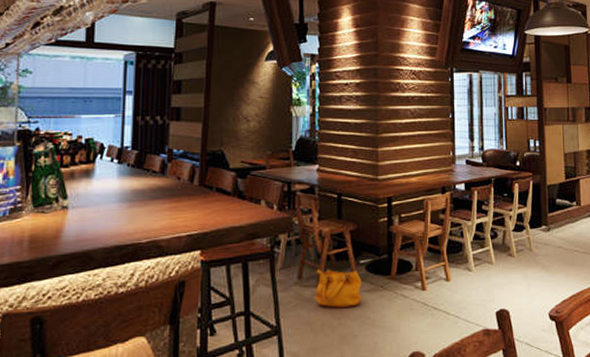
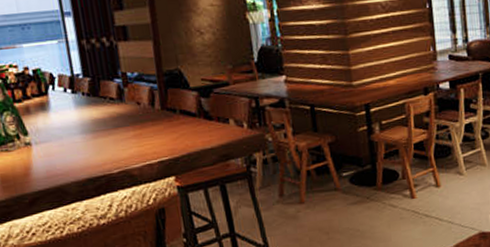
handbag: present [315,266,362,308] -> none [297,180,349,223]

